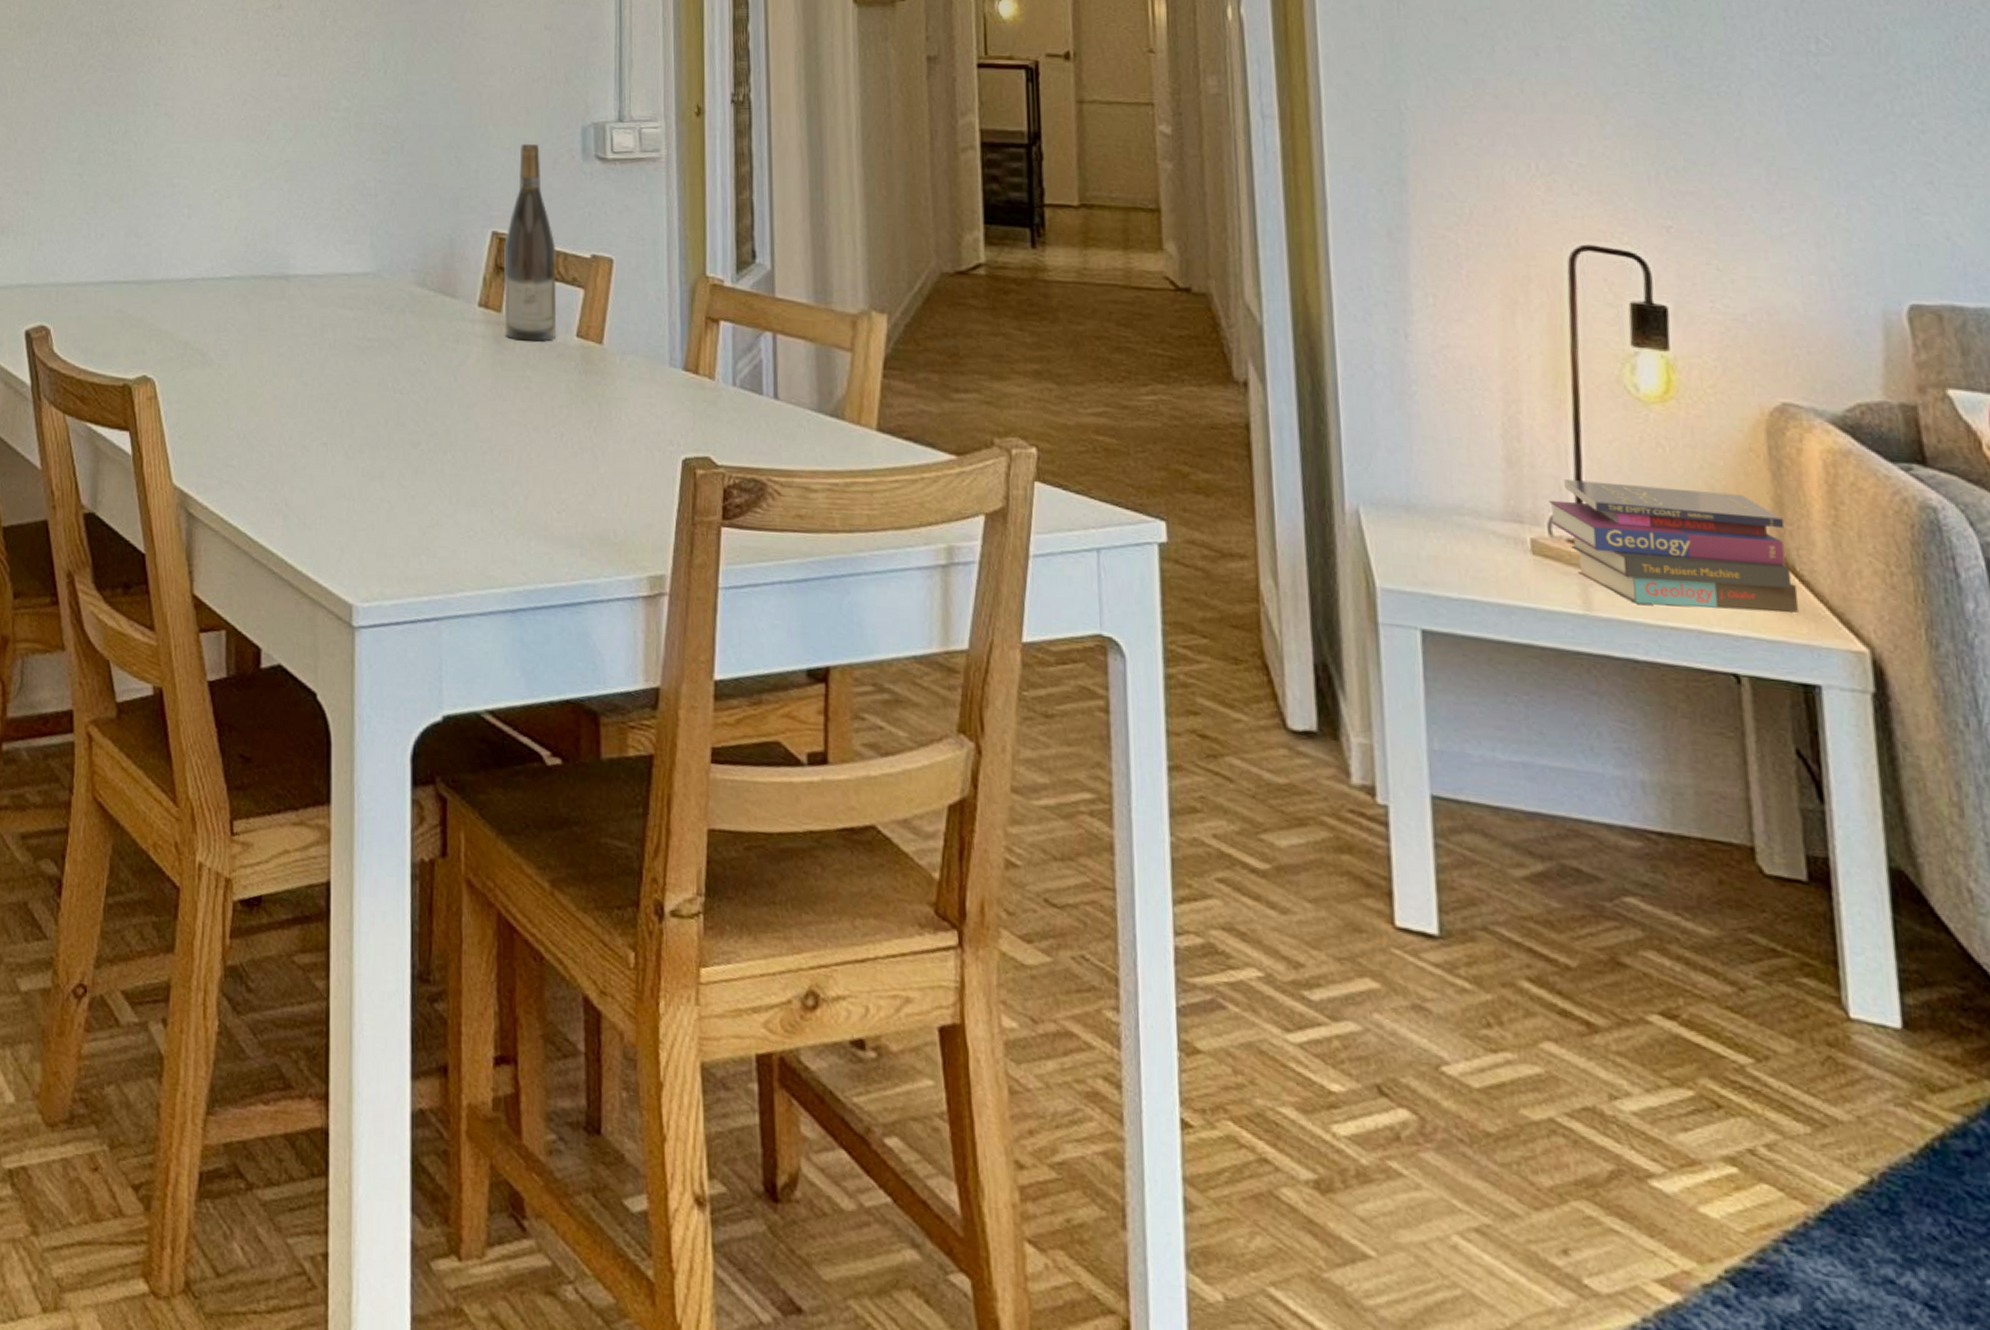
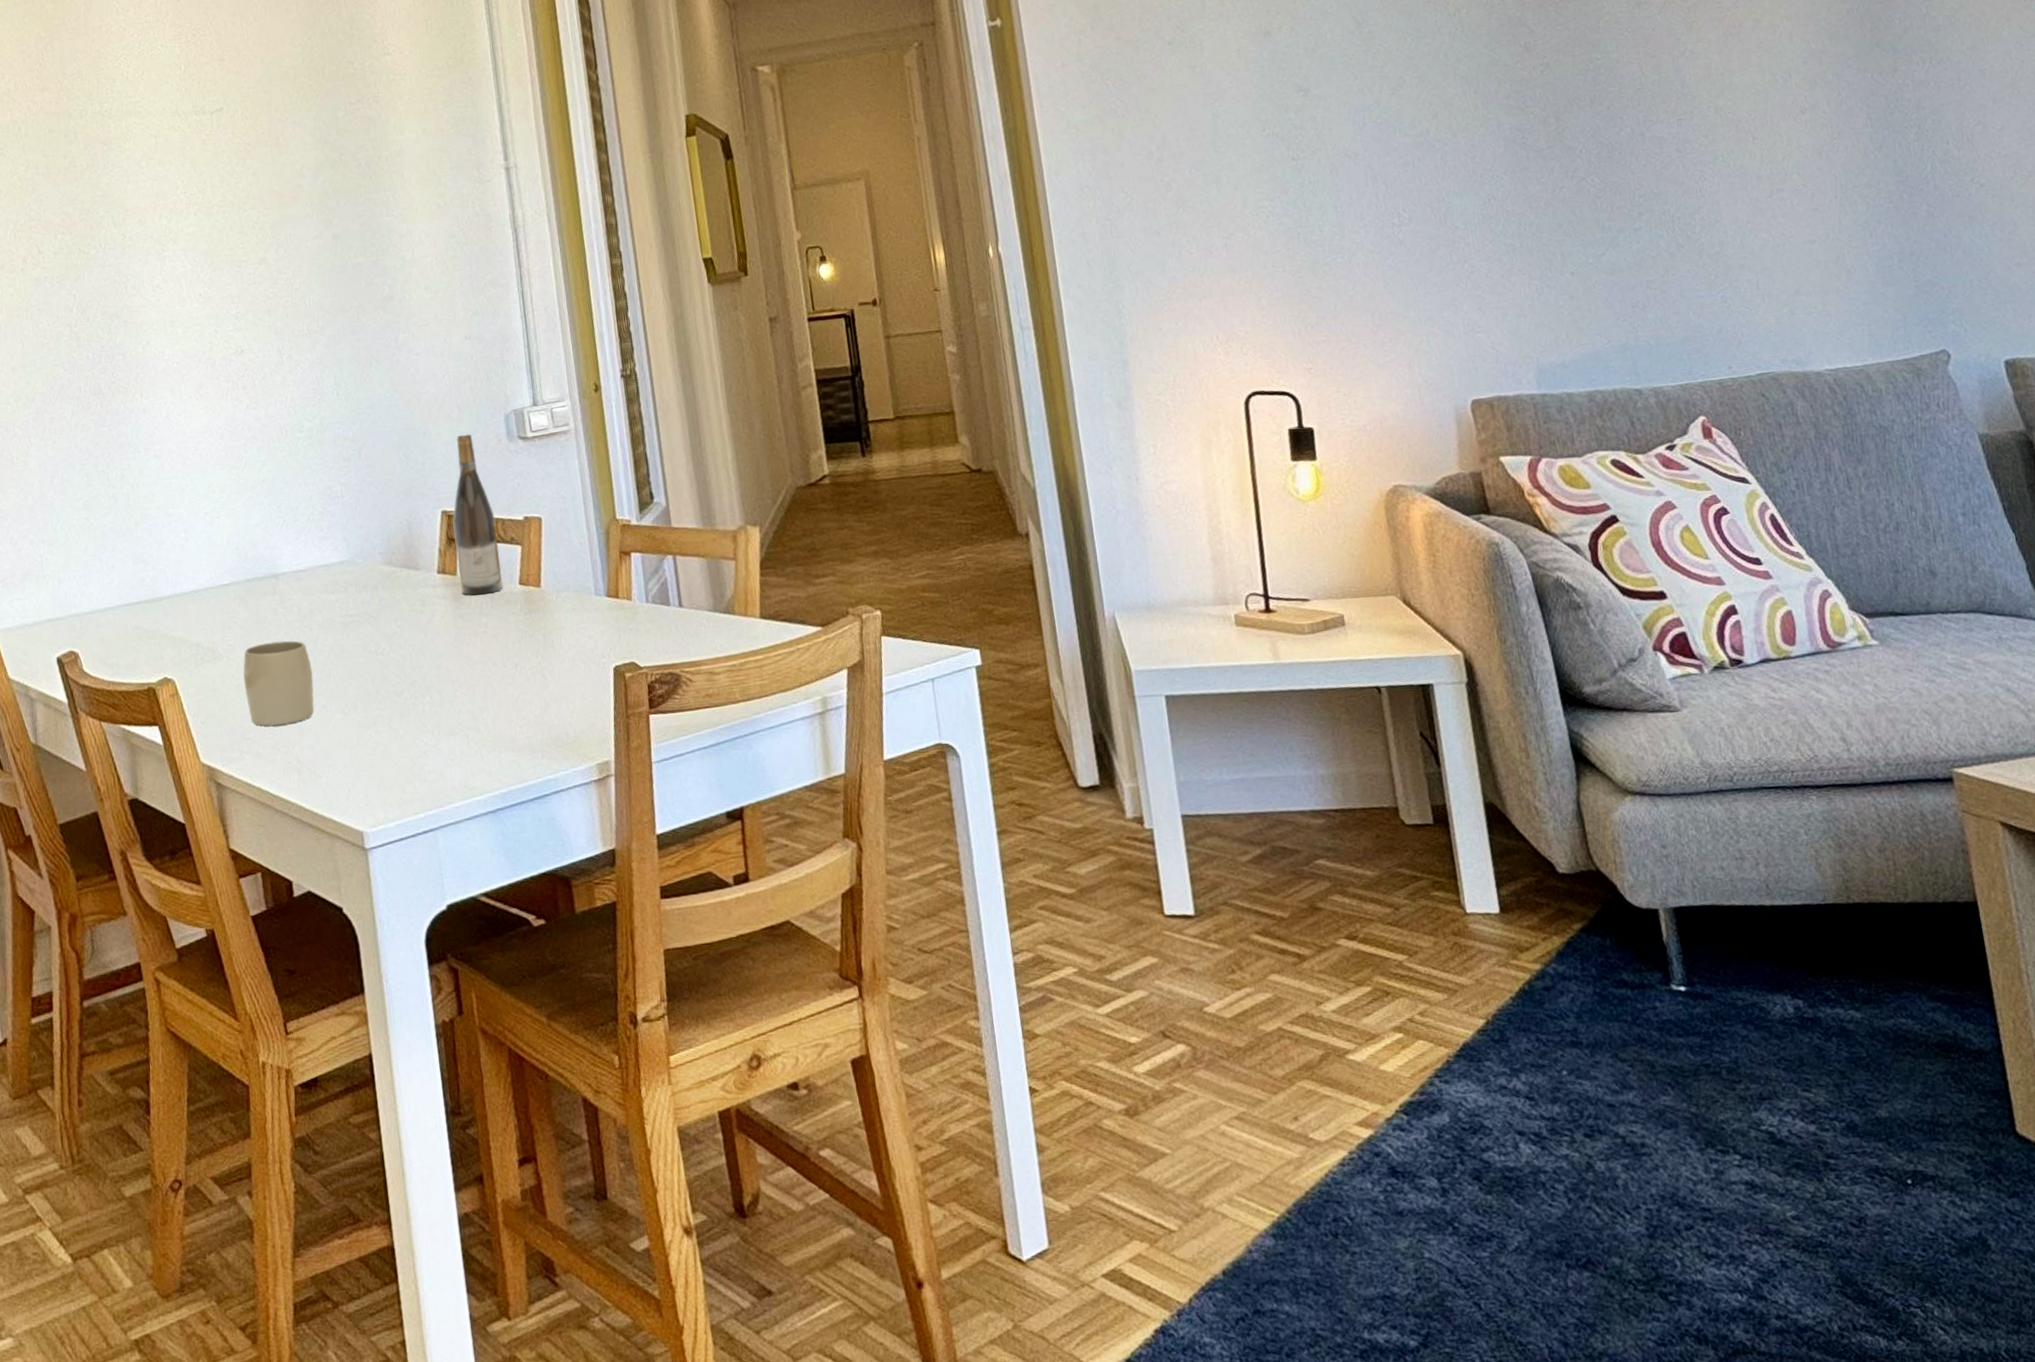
mug: none [233,355,315,457] -> present [243,640,314,726]
books: present [1548,479,1799,612] -> none [1244,556,1415,649]

